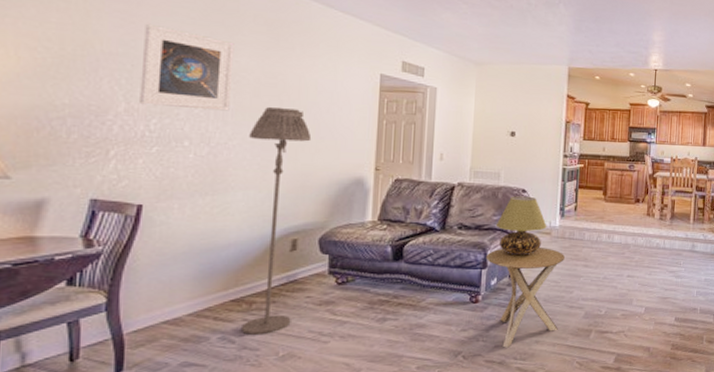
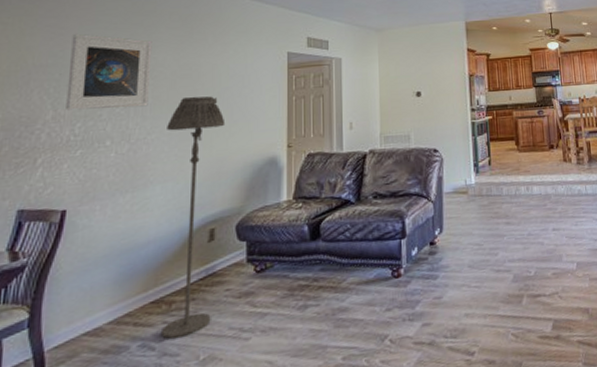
side table: present [485,248,565,348] -> none [404,208,487,326]
table lamp: present [495,196,547,256] -> none [410,155,463,221]

